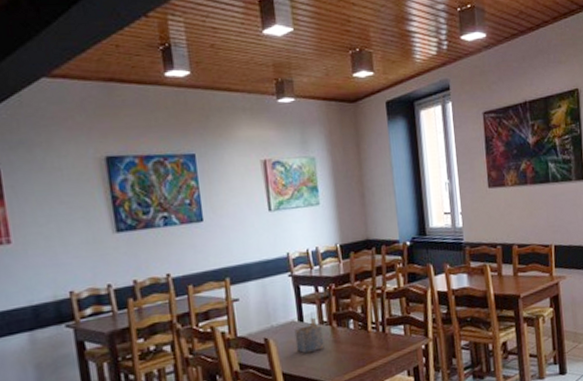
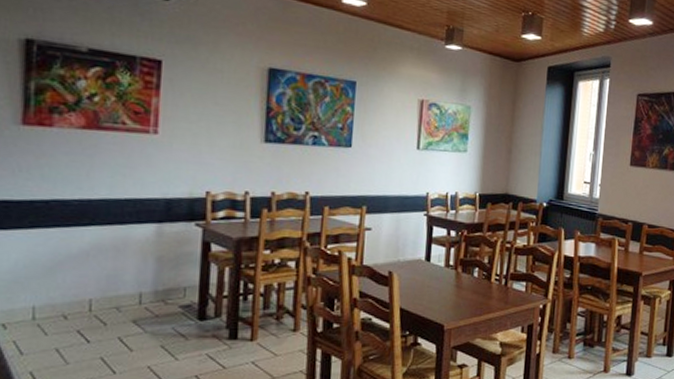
napkin holder: present [294,317,325,354] -> none [418,259,448,293]

